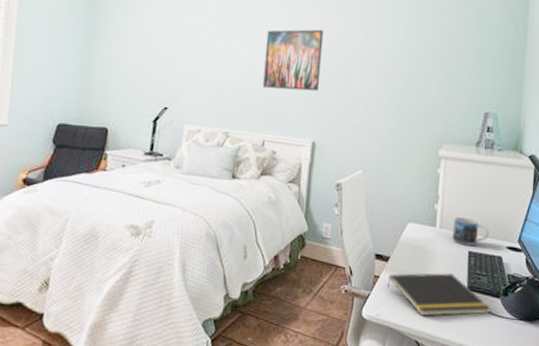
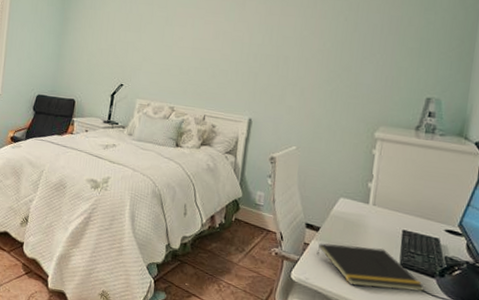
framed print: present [263,29,324,92] -> none [205,17,263,74]
mug: present [452,217,490,247] -> none [386,196,427,226]

